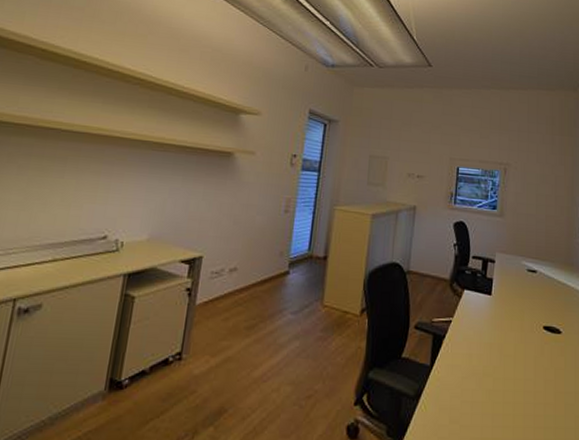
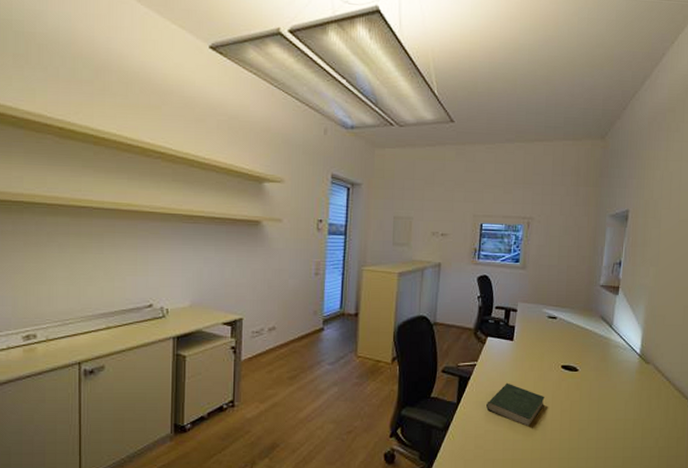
book: none [463,344,526,399] -> present [486,382,545,427]

